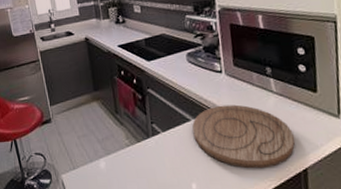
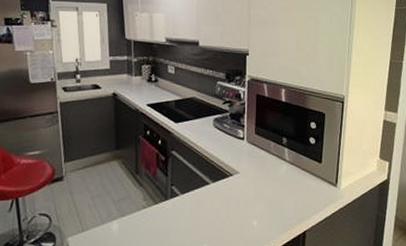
cutting board: present [192,104,296,169] -> none [210,170,299,232]

